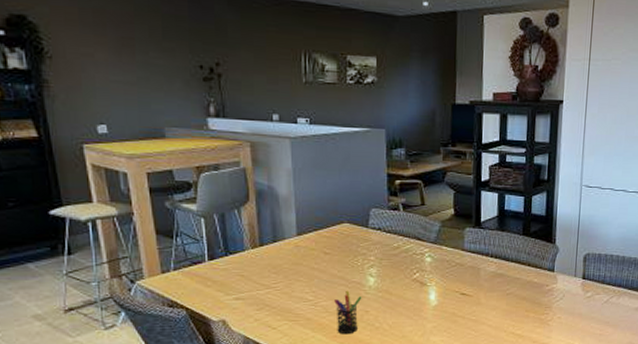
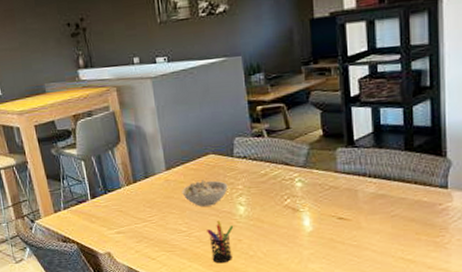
bowl: none [312,248,360,275] -> present [182,180,228,207]

